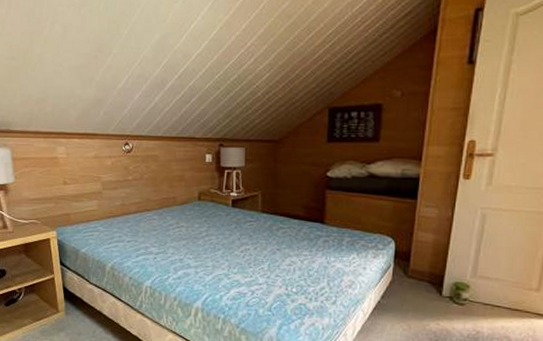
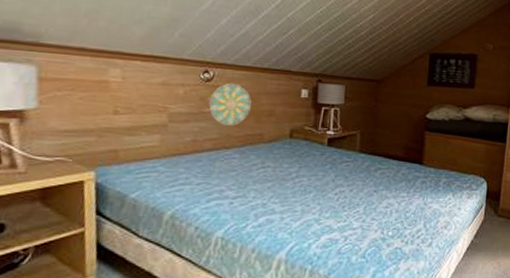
decorative plate: none [131,153,164,190] -> present [208,84,252,125]

